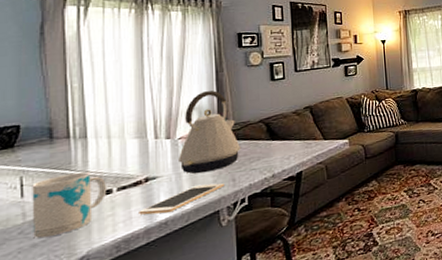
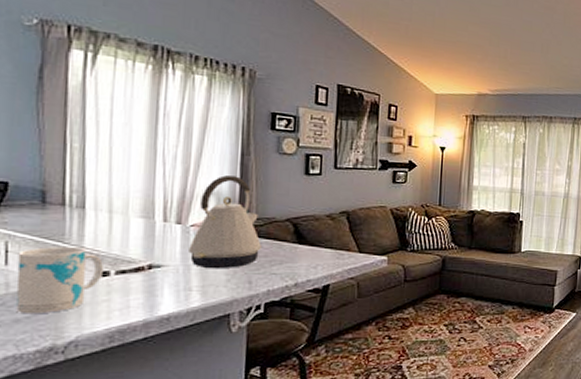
cell phone: present [139,183,224,215] -> none [138,281,239,308]

